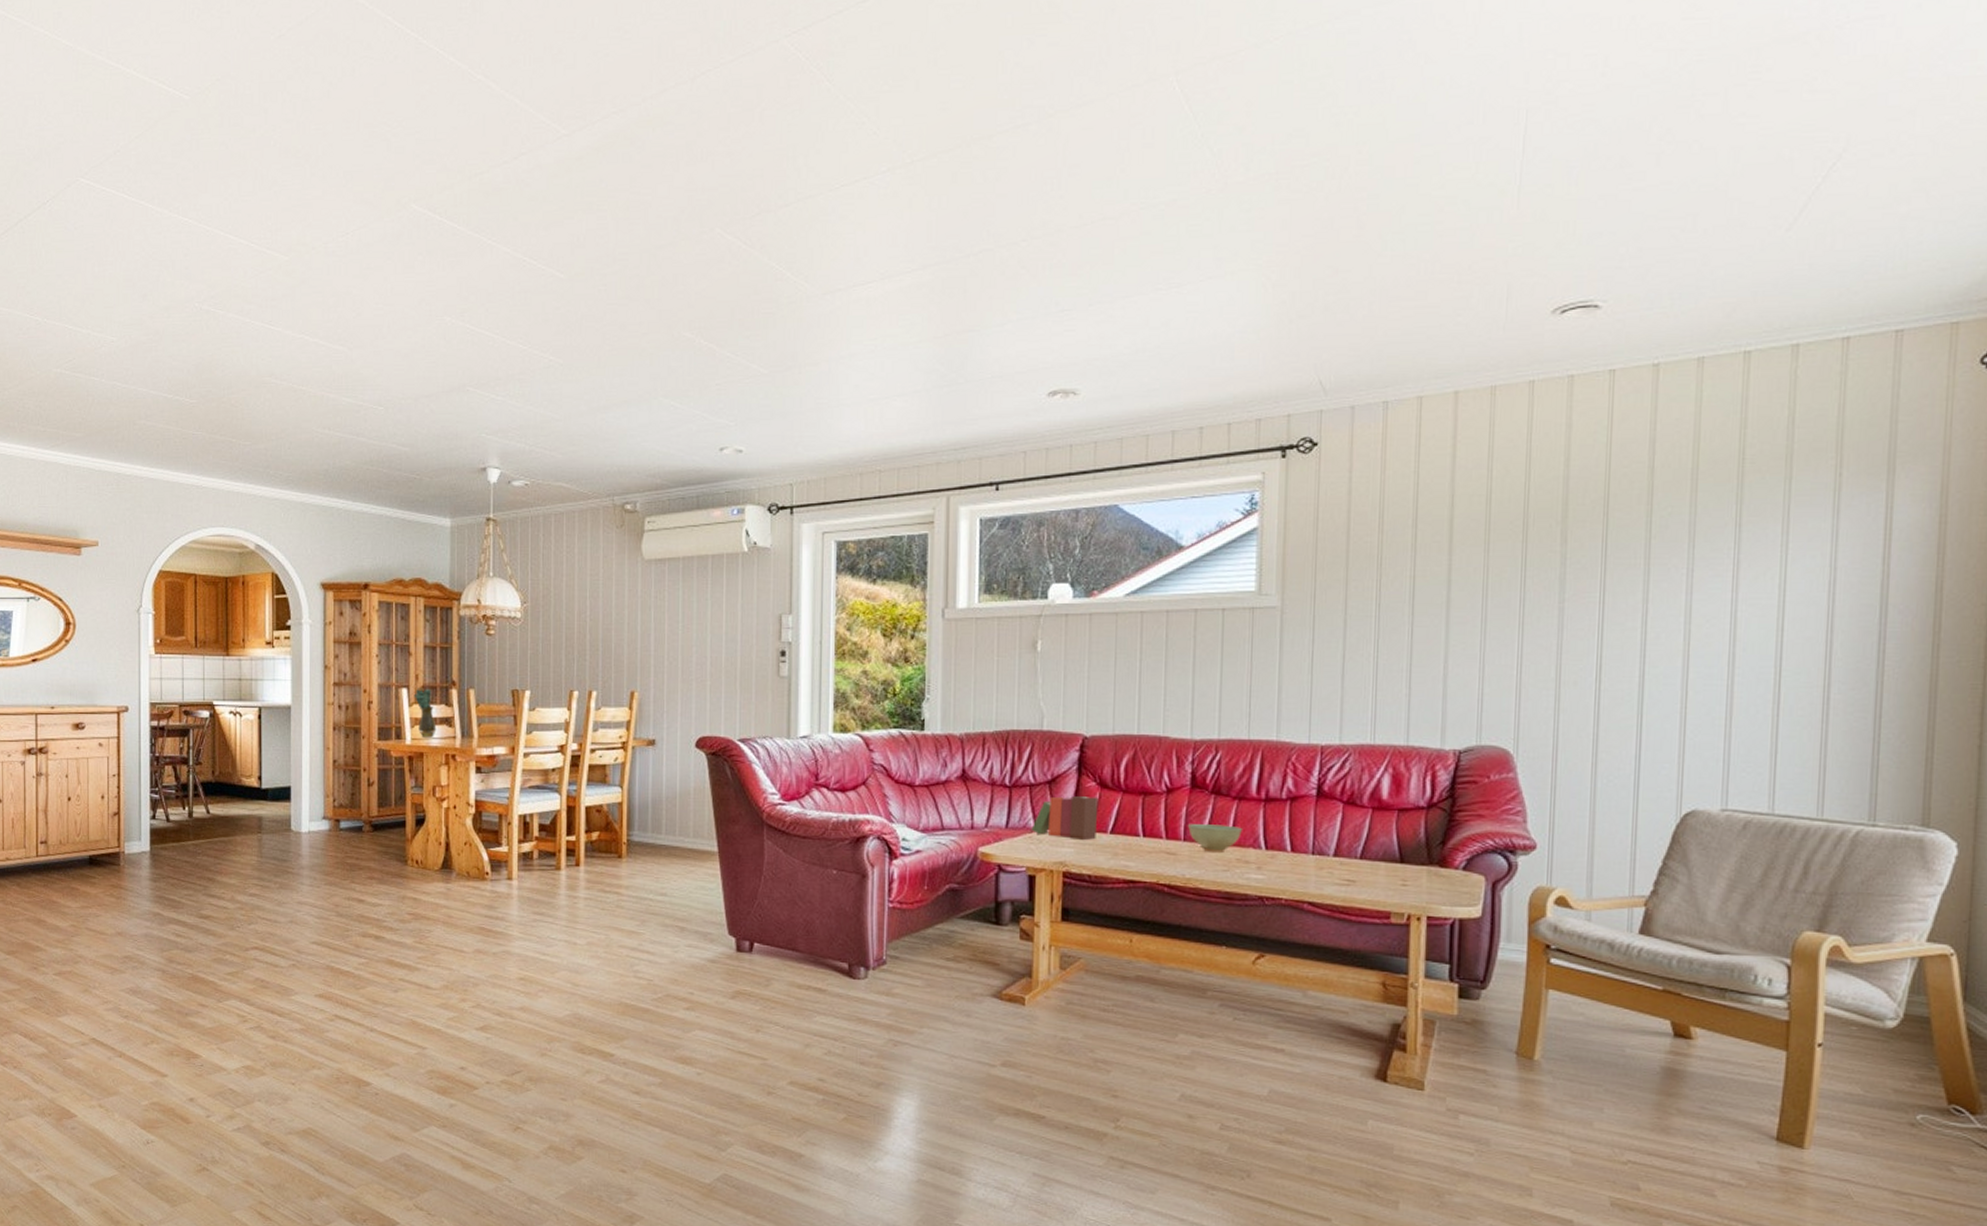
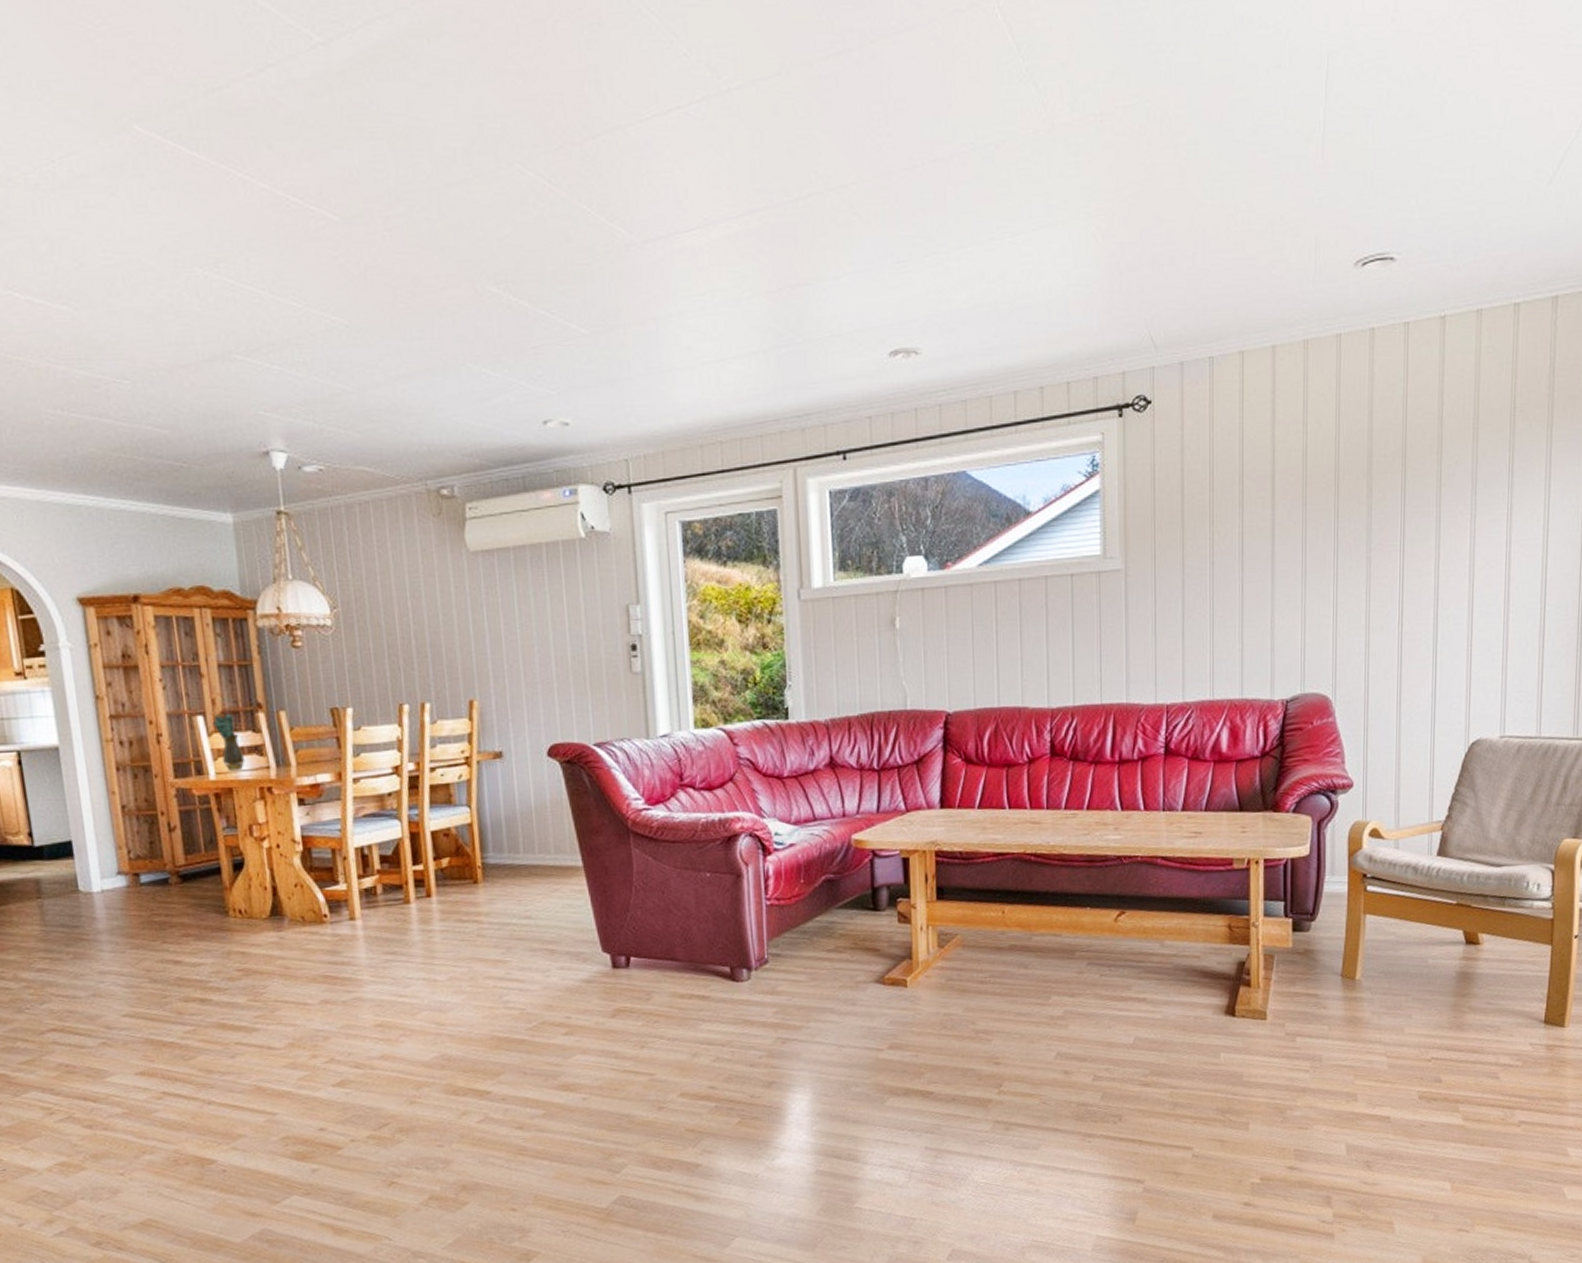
books: present [1031,795,1099,841] -> none [902,772,965,819]
bowl: present [1187,824,1243,854] -> none [1049,790,1100,819]

